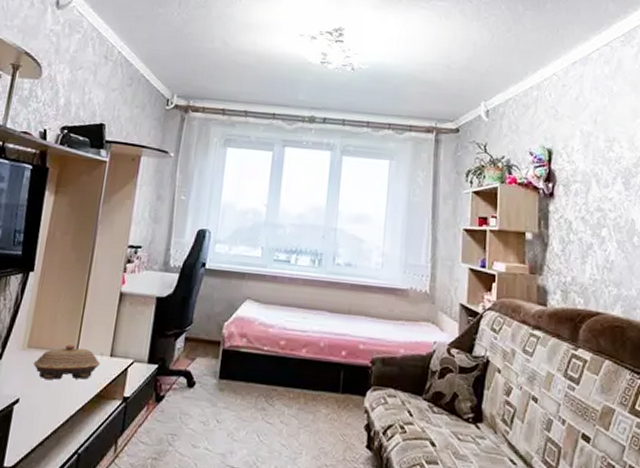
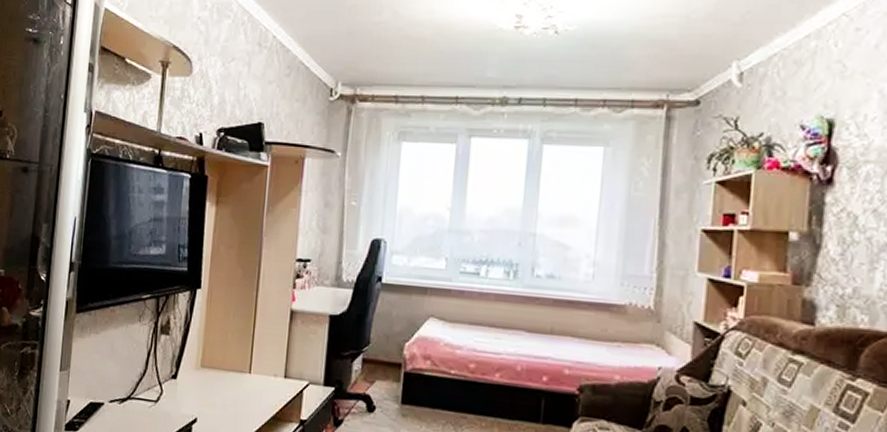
decorative box: present [33,345,101,380] -> none [207,365,275,401]

